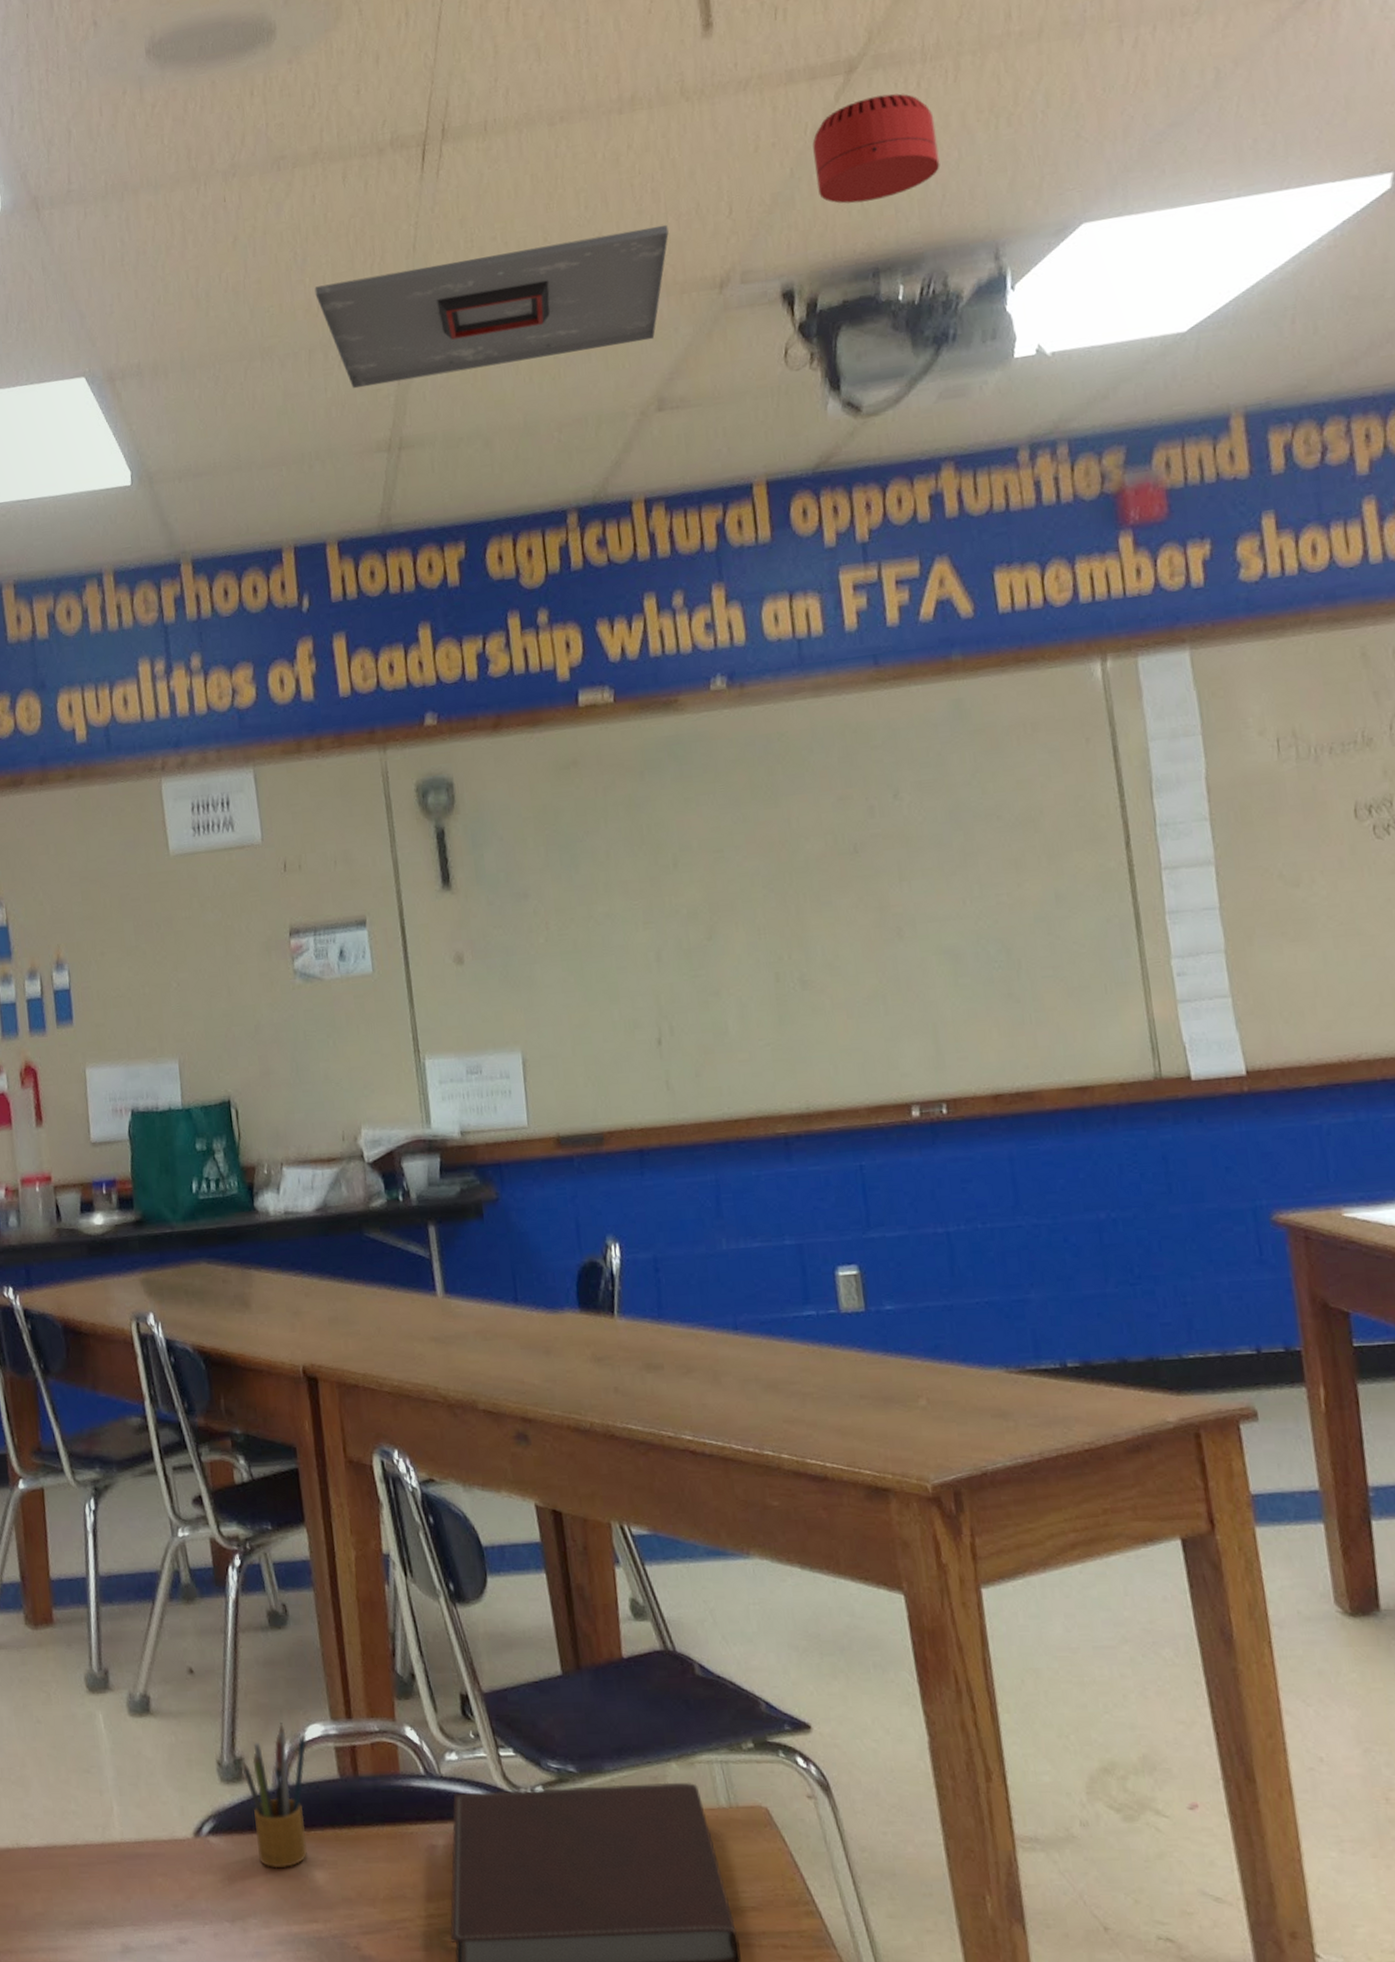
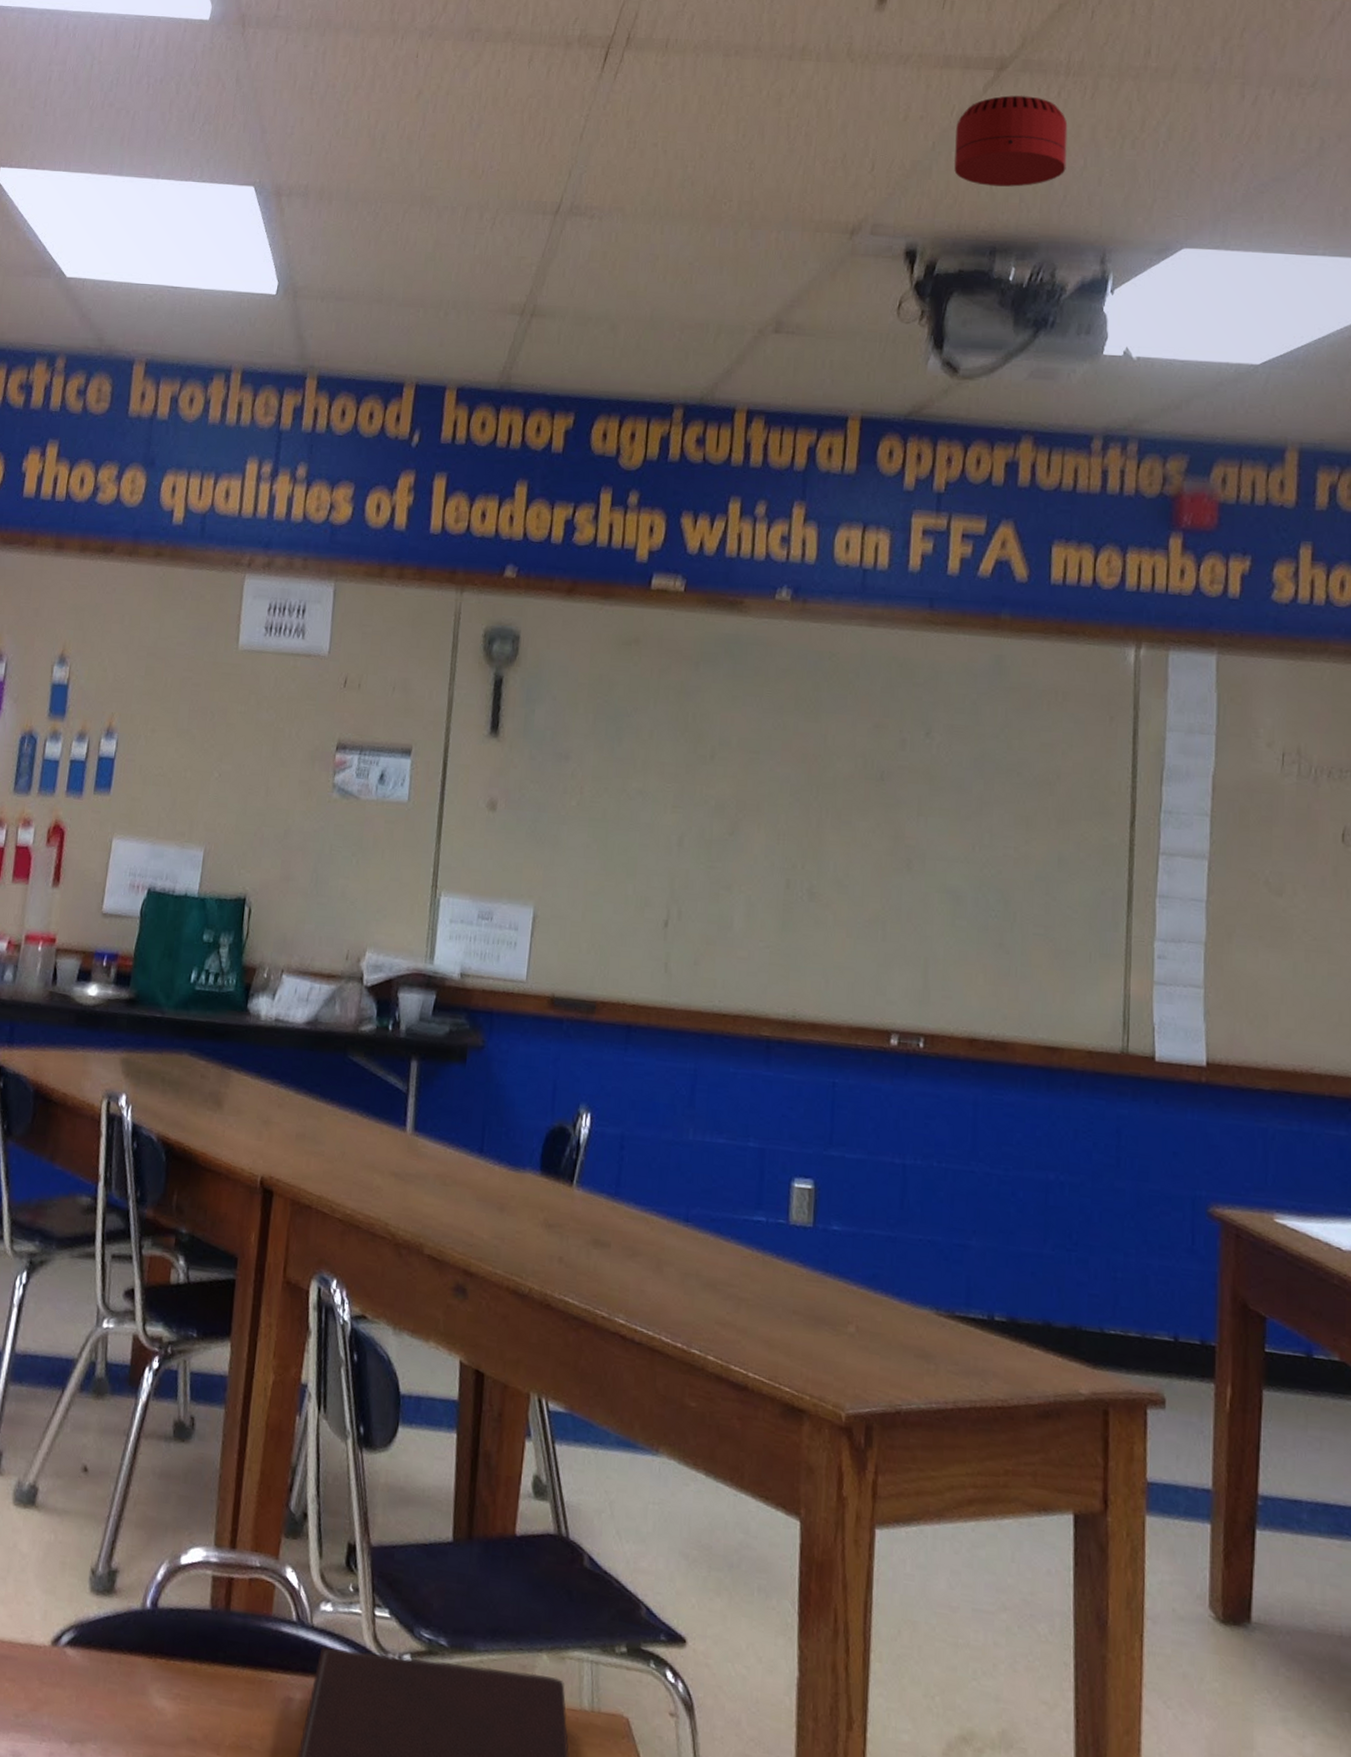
pencil box: present [242,1723,307,1869] -> none [112,1540,187,1696]
ceiling vent: present [314,224,669,389] -> none [482,152,814,267]

